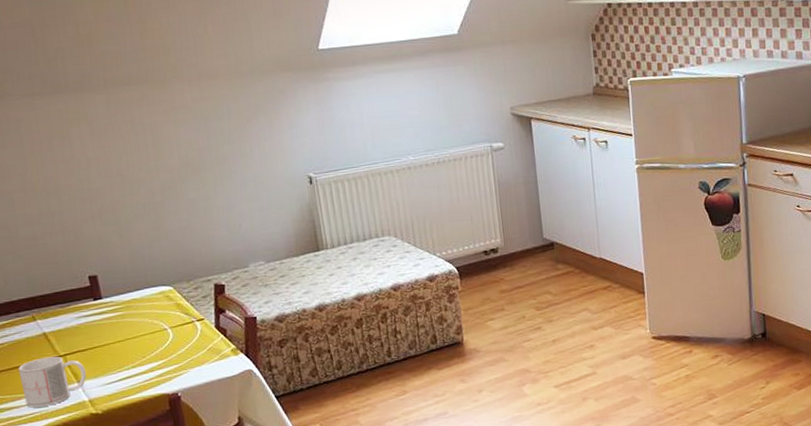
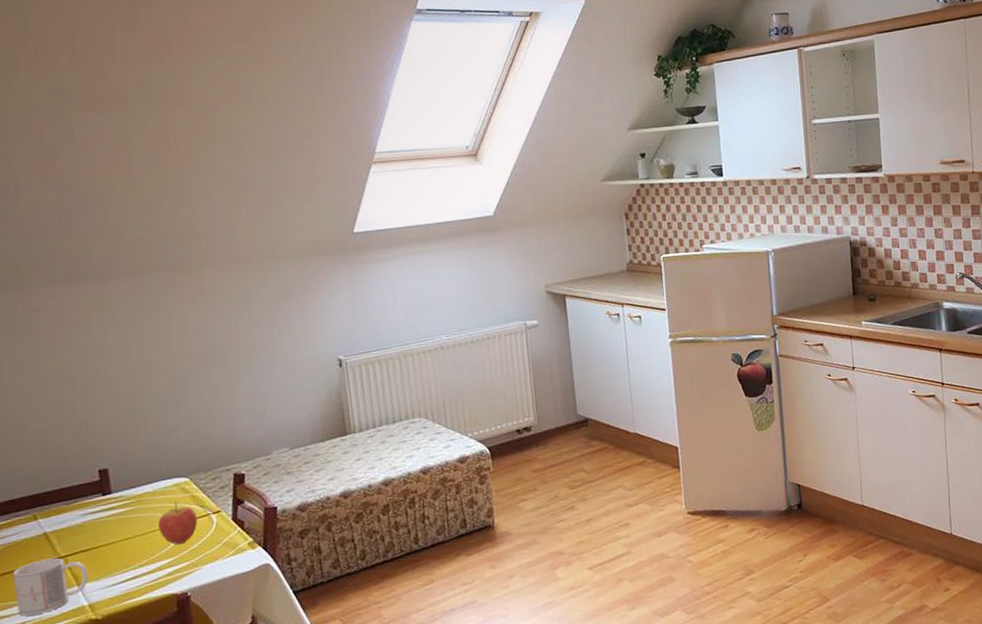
fruit: none [147,308,184,349] -> present [158,501,198,545]

